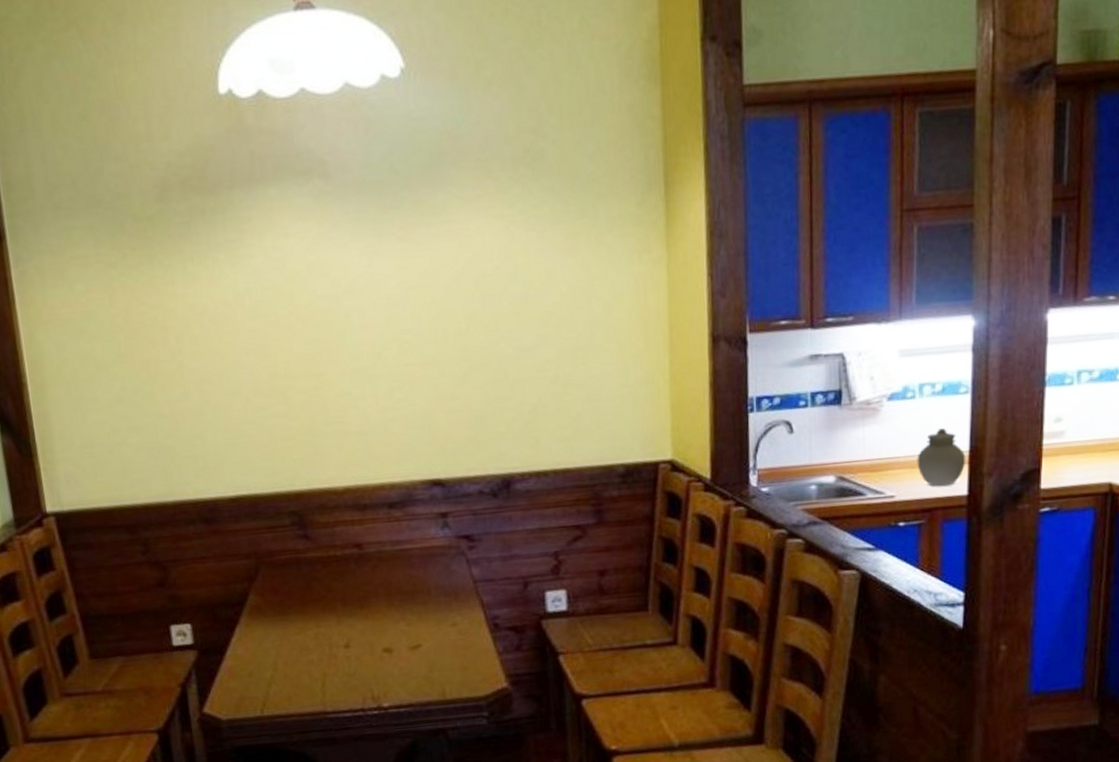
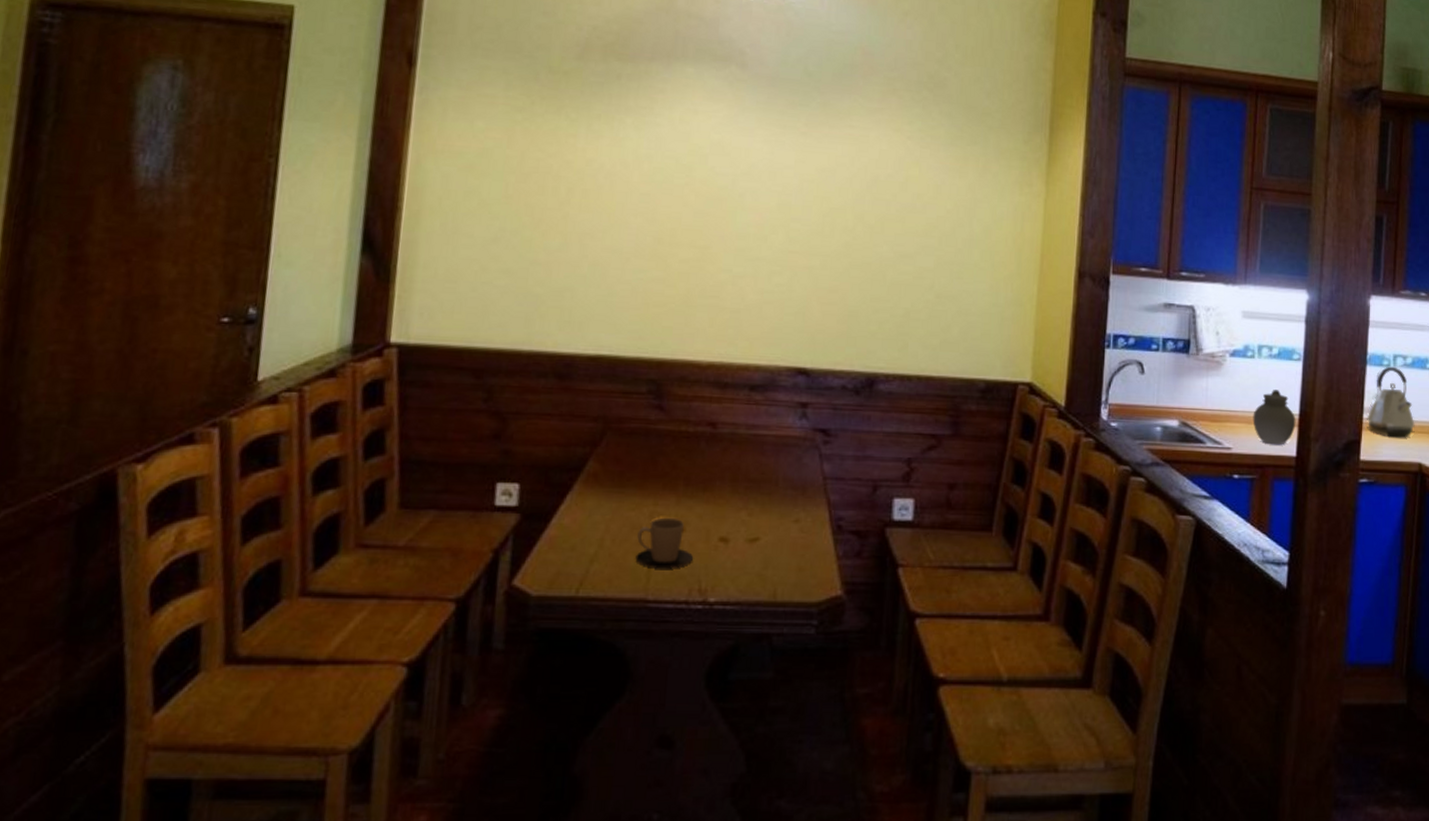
cup: none [306,636,363,683] -> present [635,517,694,568]
kettle: none [1047,383,1104,461] -> present [1367,366,1415,438]

